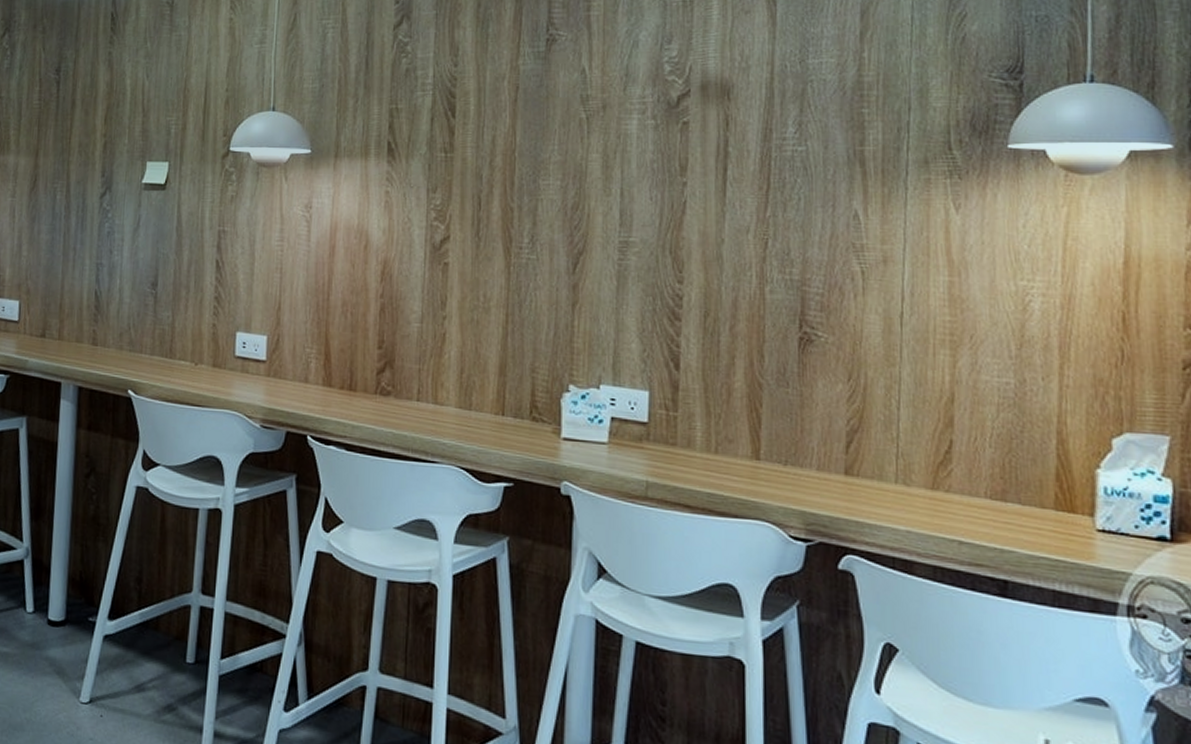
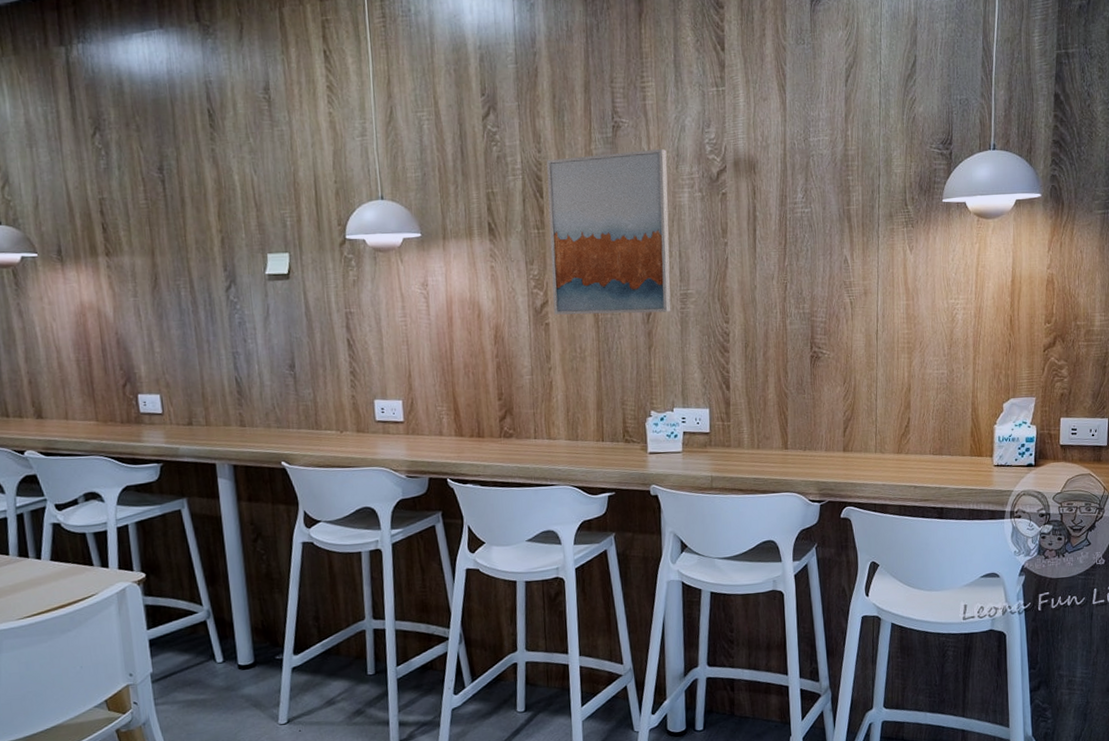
wall art: none [455,66,613,262] -> present [546,148,671,315]

